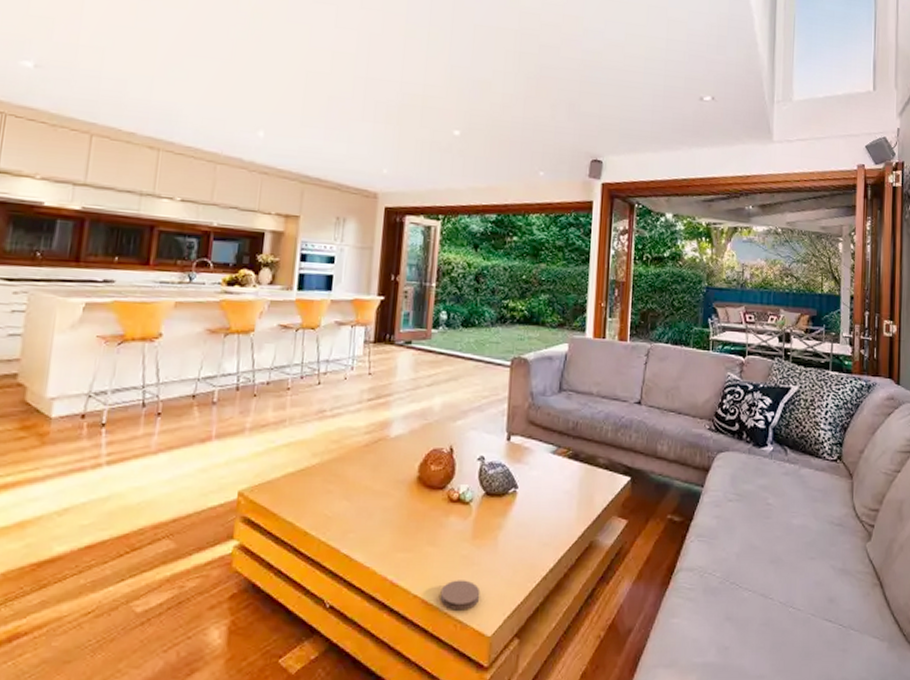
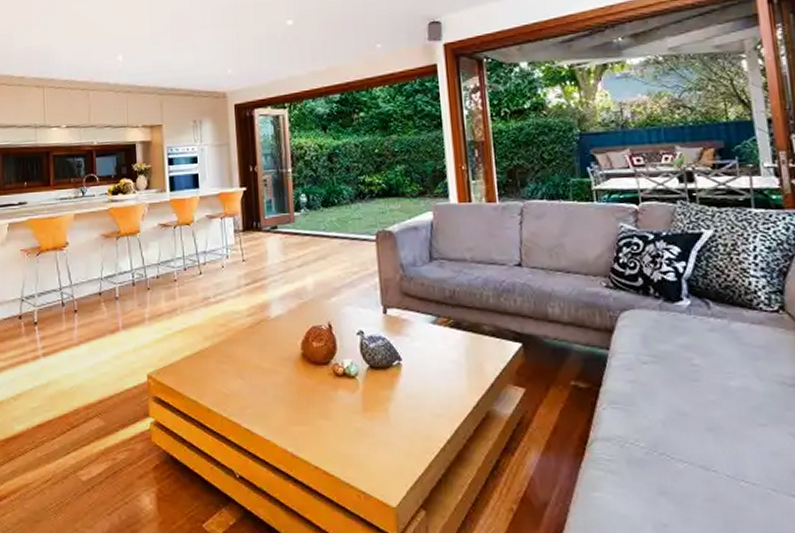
coaster: present [440,580,480,610] -> none [339,452,380,481]

